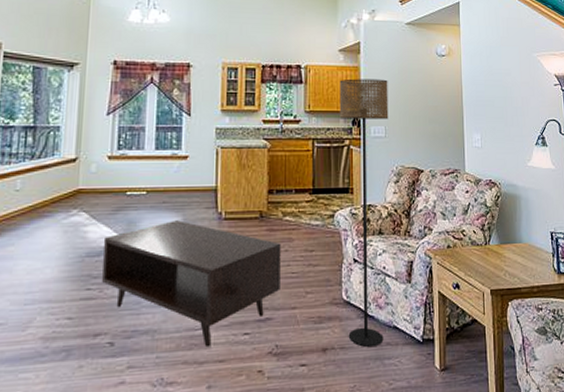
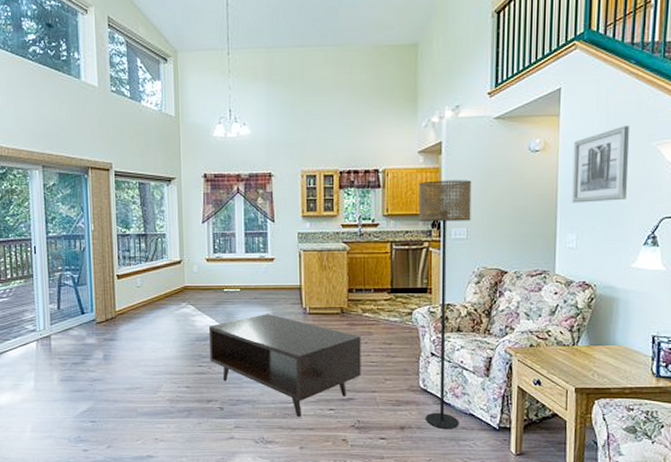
wall art: none [473,38,518,105] -> present [571,126,629,203]

